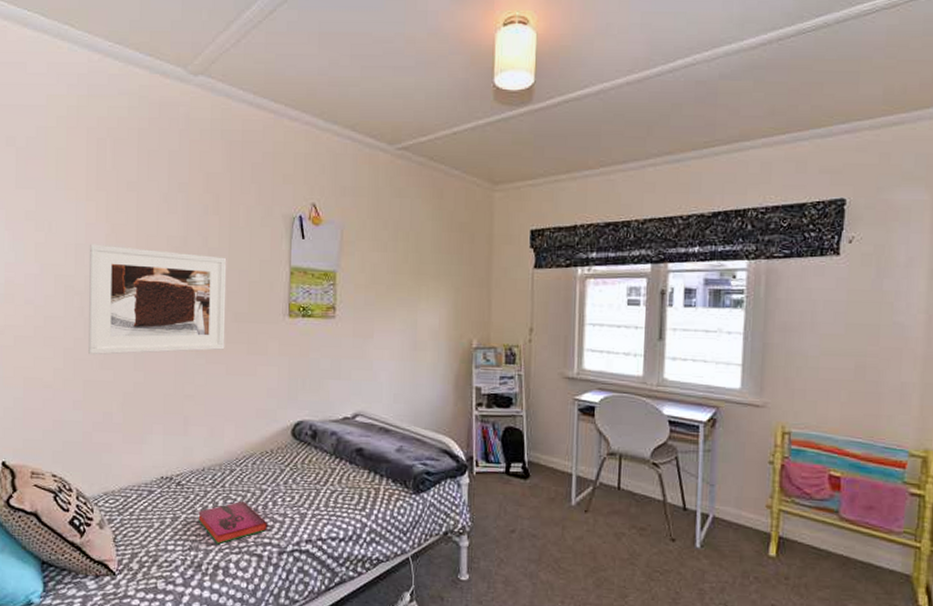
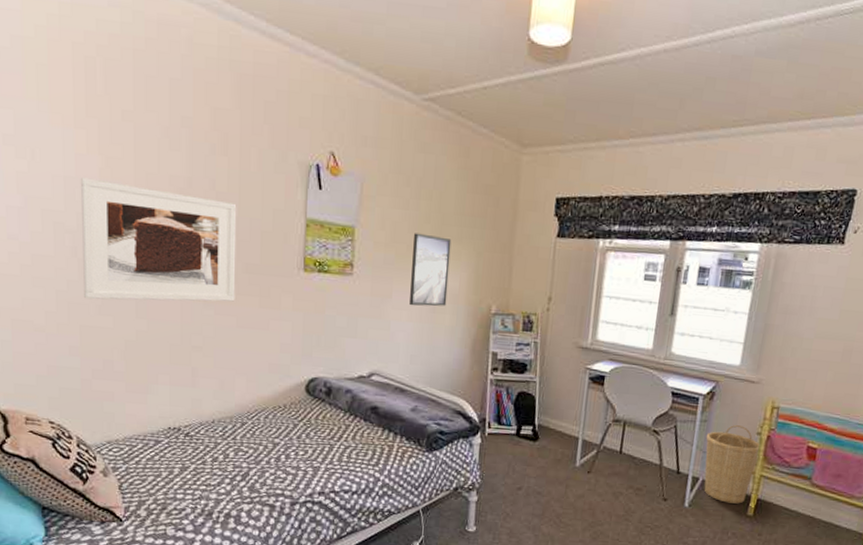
hardback book: present [198,500,267,545] -> none [208,453,280,494]
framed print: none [391,273,430,345] -> present [409,233,452,307]
basket: none [711,454,775,543] -> present [704,425,760,504]

